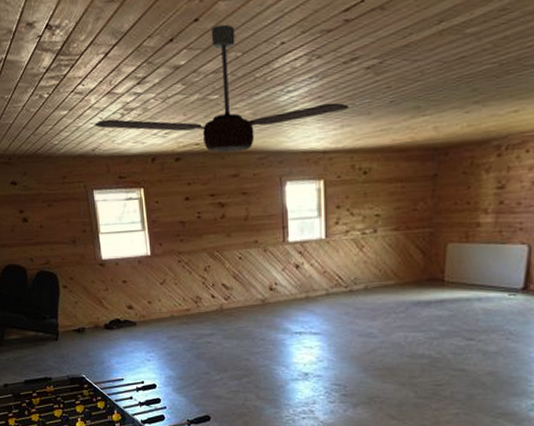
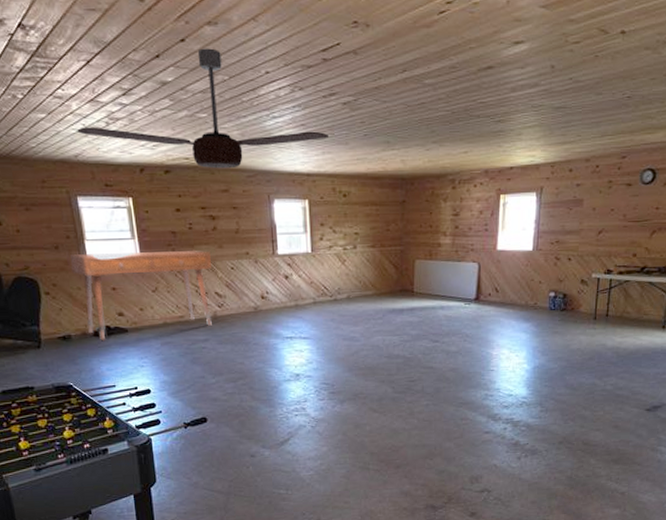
desk: none [86,239,219,334] -> present [70,250,212,341]

